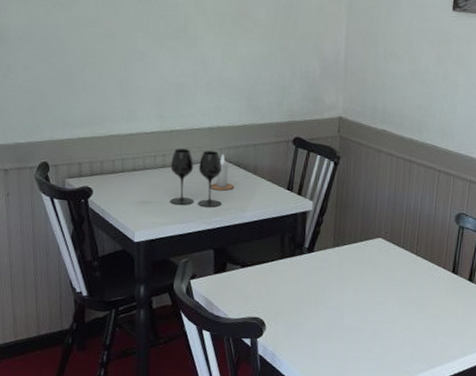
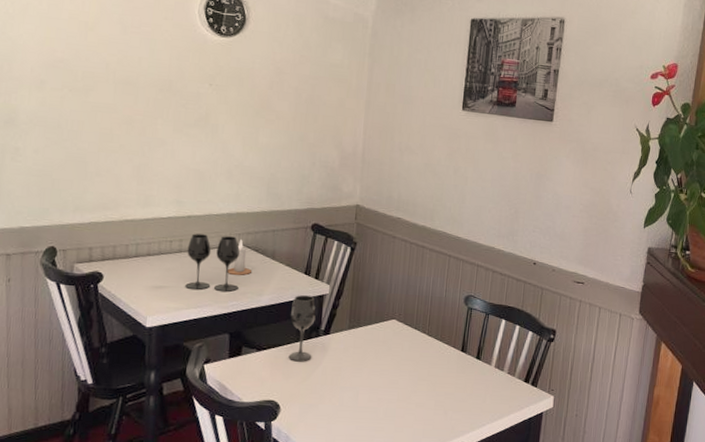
wine glass: none [272,211,299,280] -> present [288,294,316,362]

